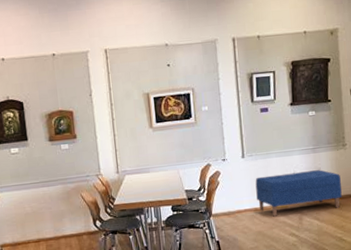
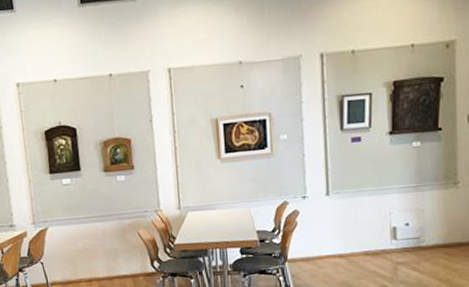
bench: present [255,170,342,218] -> none [341,212,450,266]

